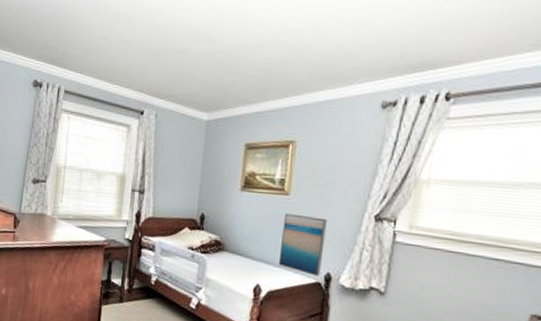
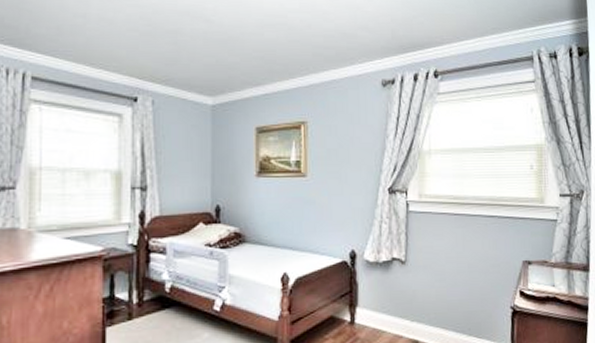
wall art: present [278,213,327,276] -> none [303,195,346,255]

